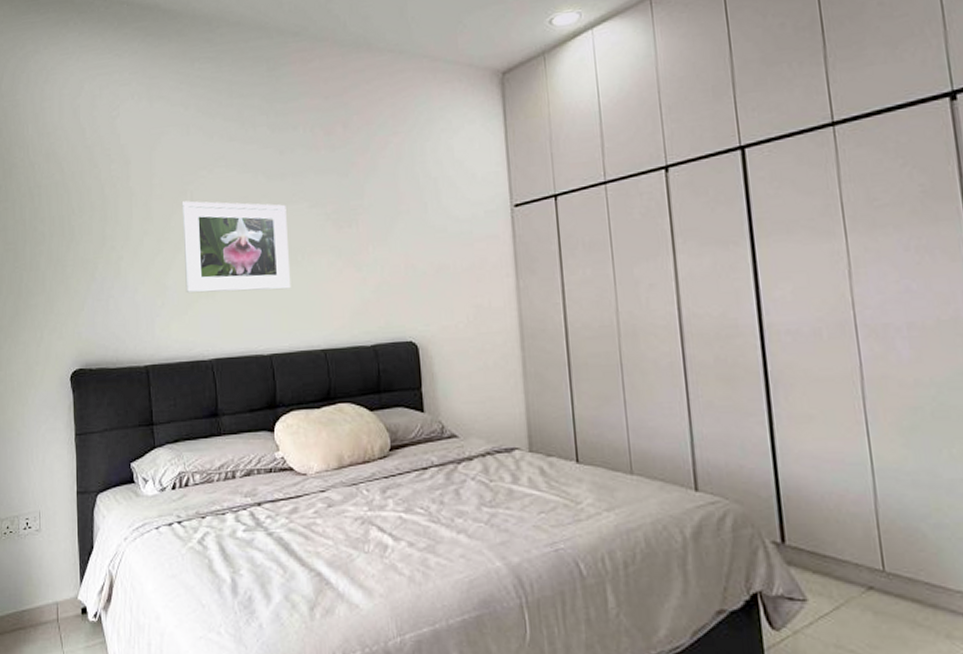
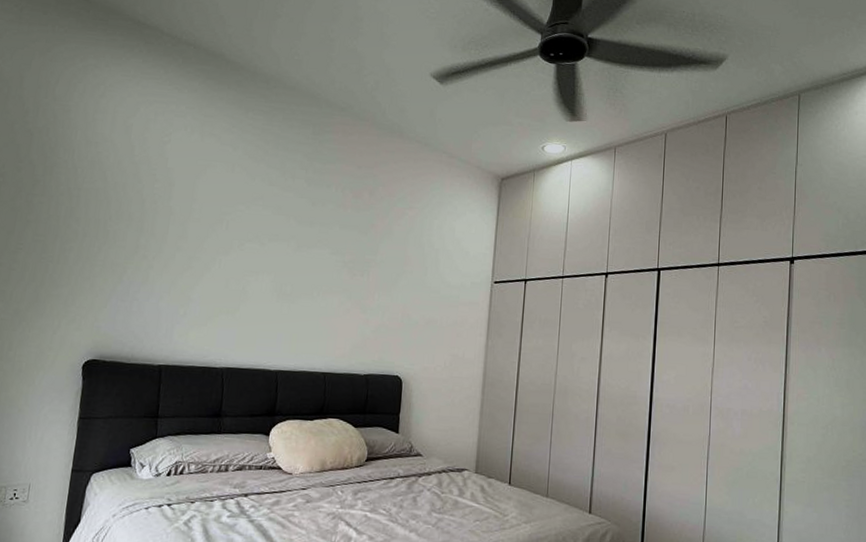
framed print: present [181,200,292,294] -> none [208,228,311,318]

